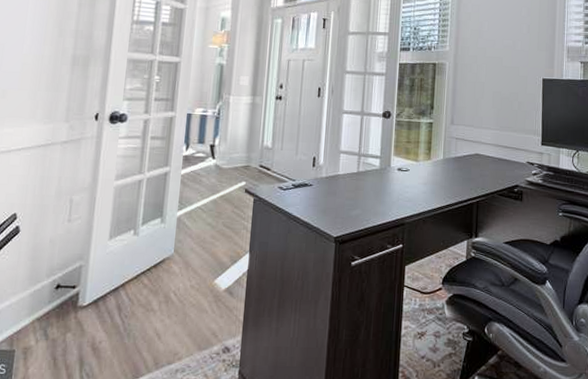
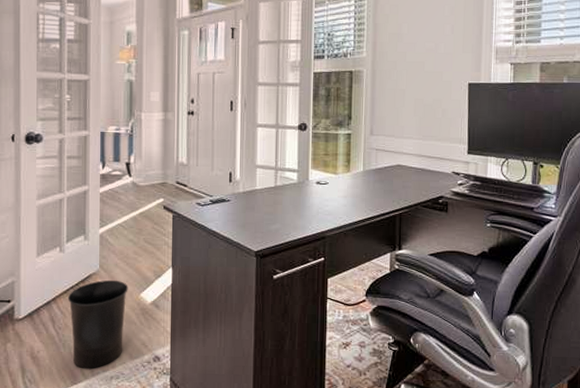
waste bin: none [137,265,203,361] -> present [67,279,128,369]

